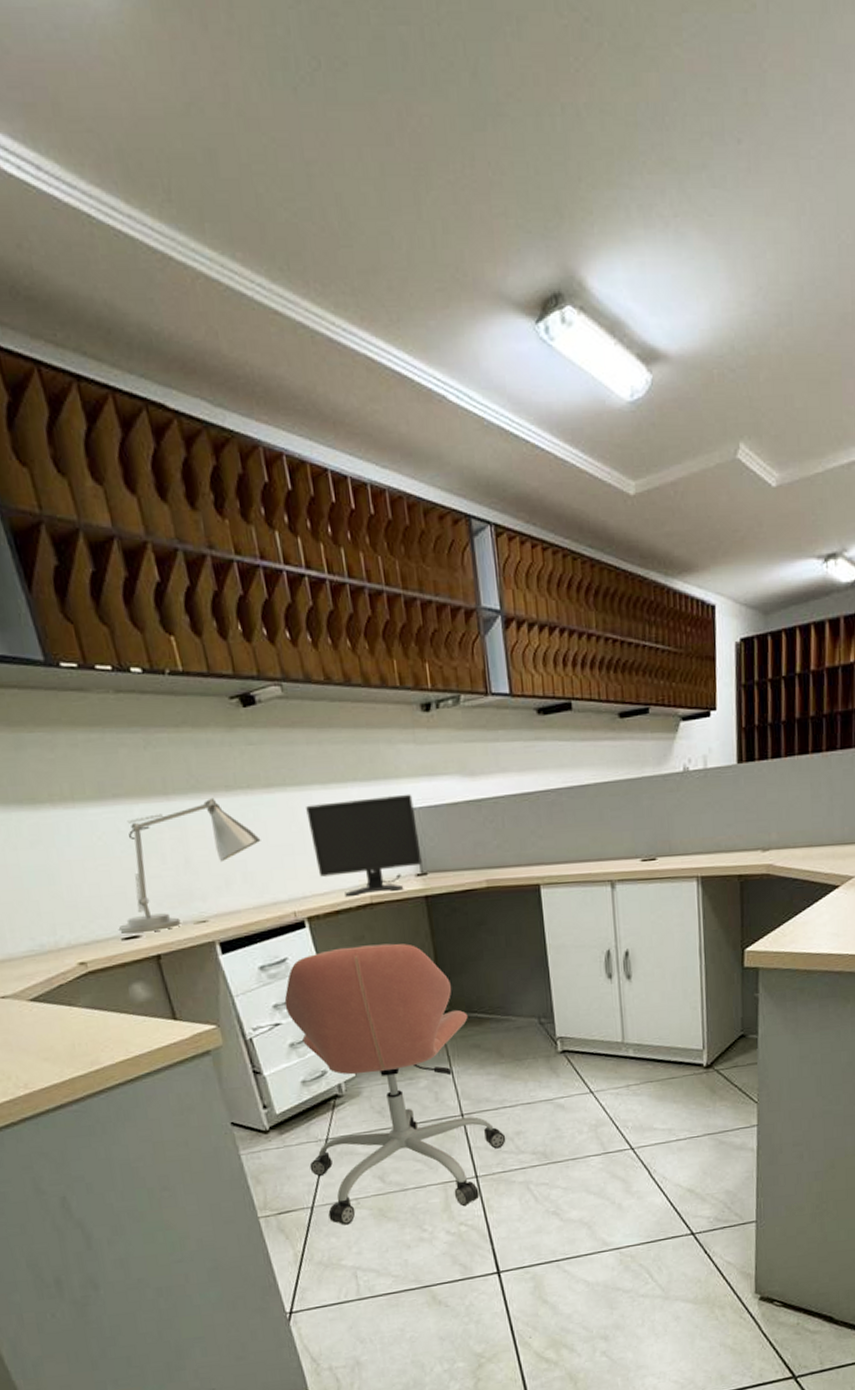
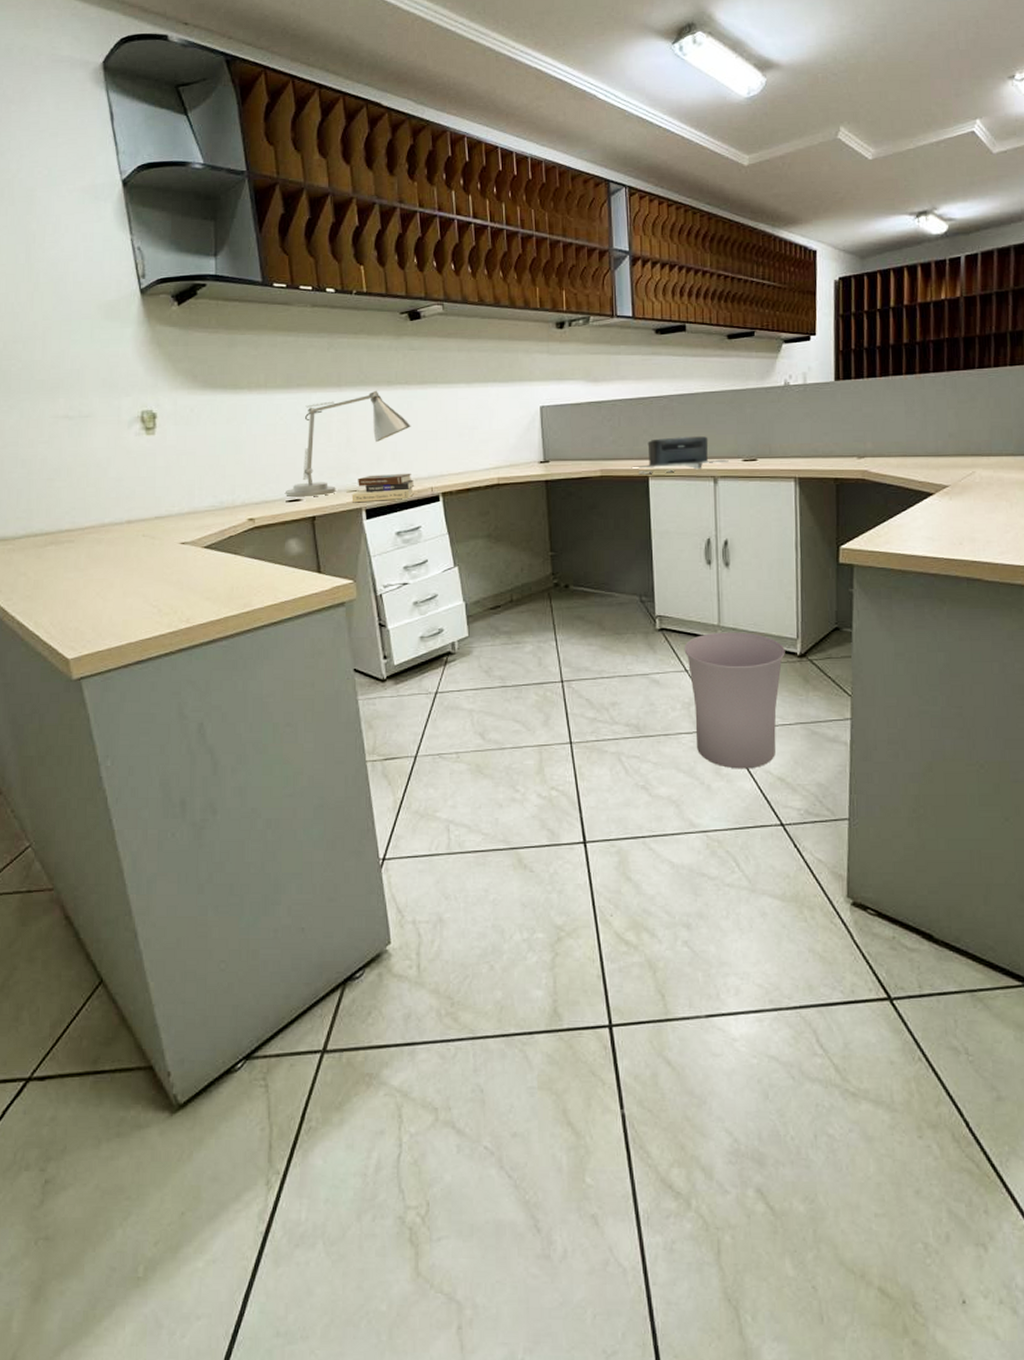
books: none [200,896,275,936] -> present [351,473,415,503]
office chair: present [284,943,506,1225] -> none [414,519,602,777]
computer monitor: present [306,793,422,898] -> none [452,394,545,478]
printer: none [521,834,626,883] -> present [632,435,729,475]
waste bin: none [588,1047,692,1186] -> present [684,632,785,769]

